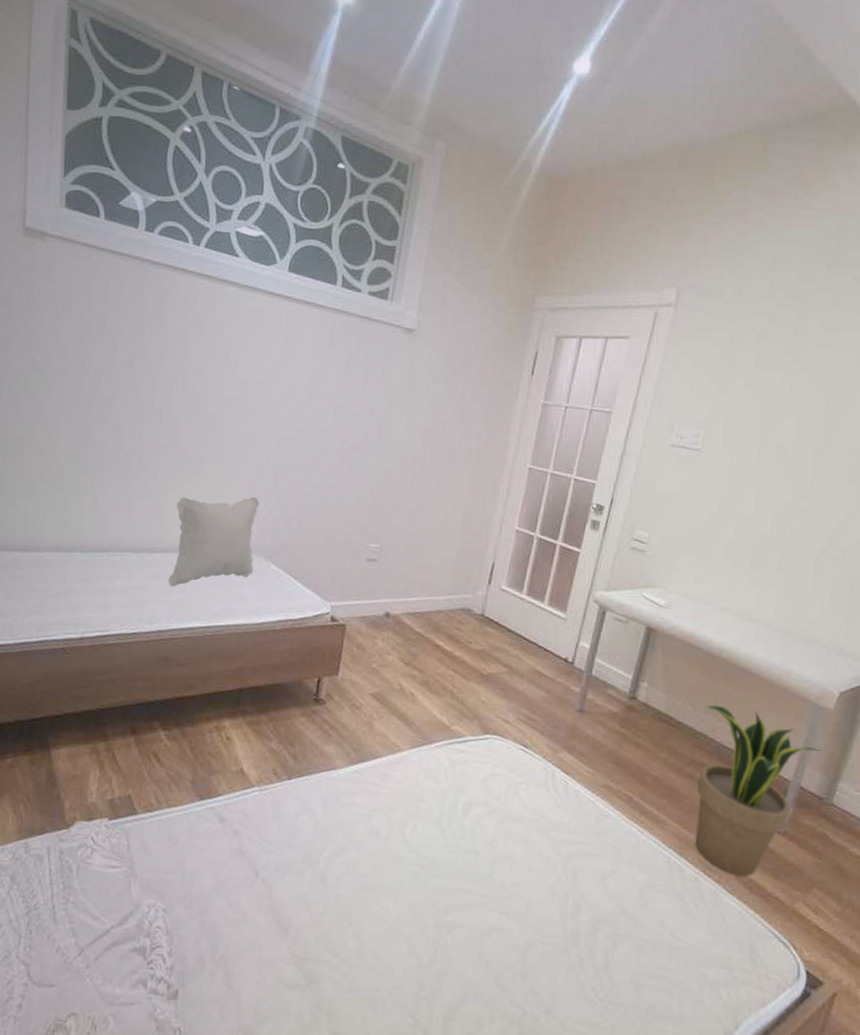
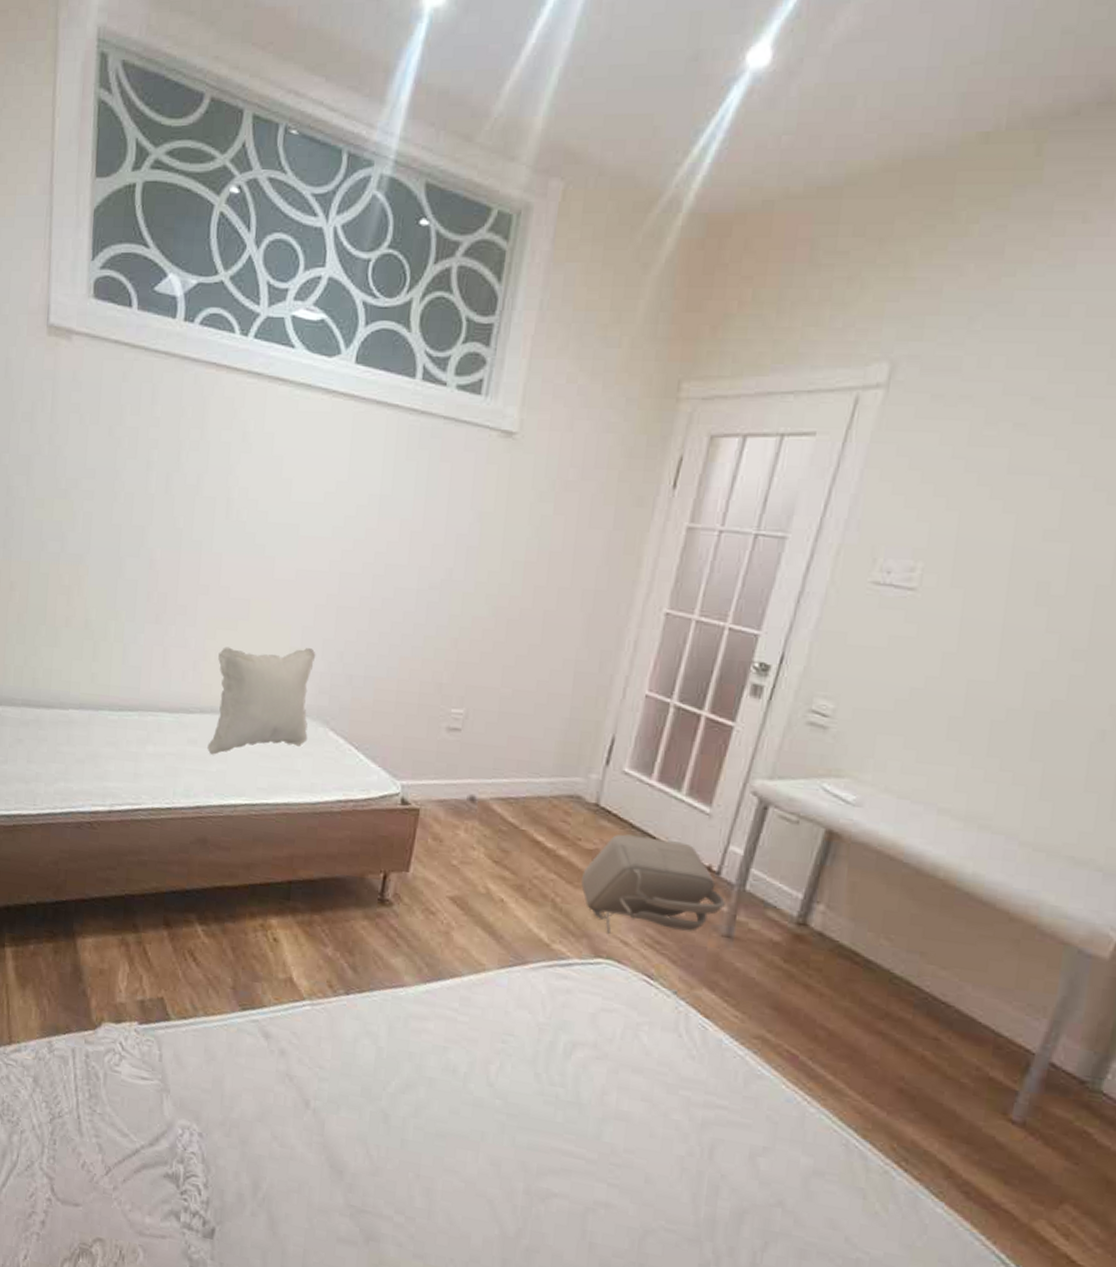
backpack: none [472,637,578,716] -> present [581,834,725,935]
potted plant: present [695,705,821,877] -> none [887,940,1086,1177]

